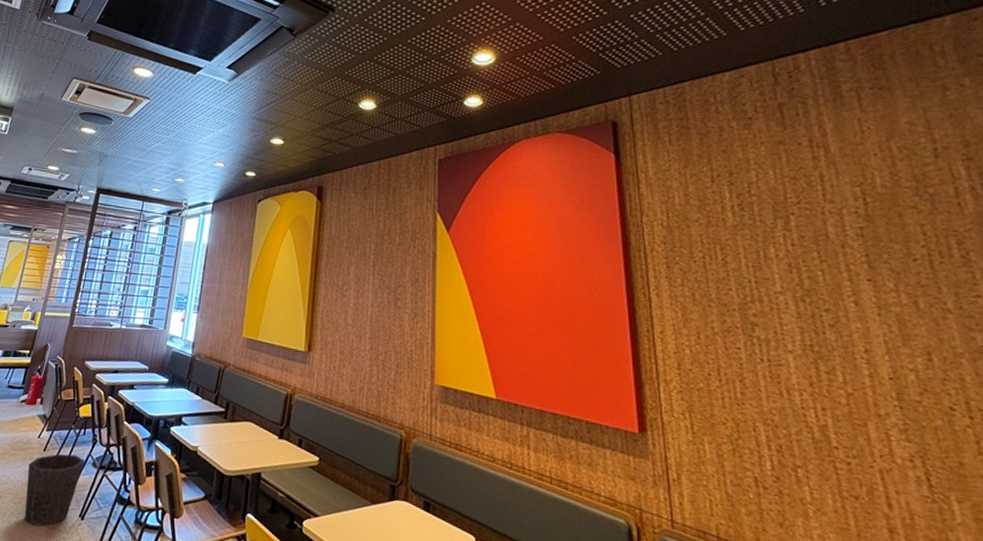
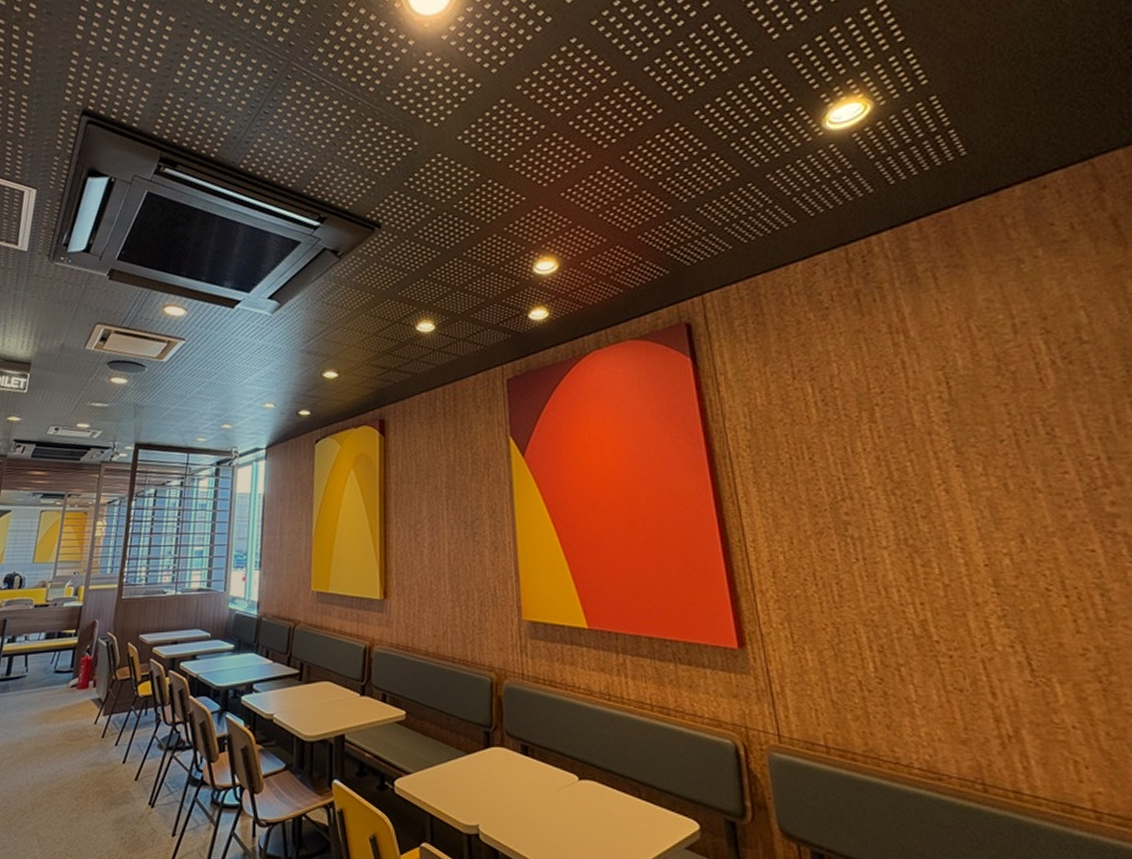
waste bin: present [24,453,85,527] -> none [86,738,150,821]

